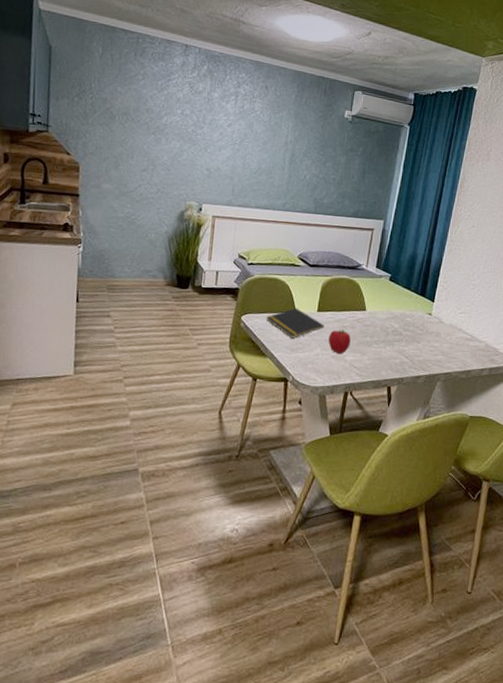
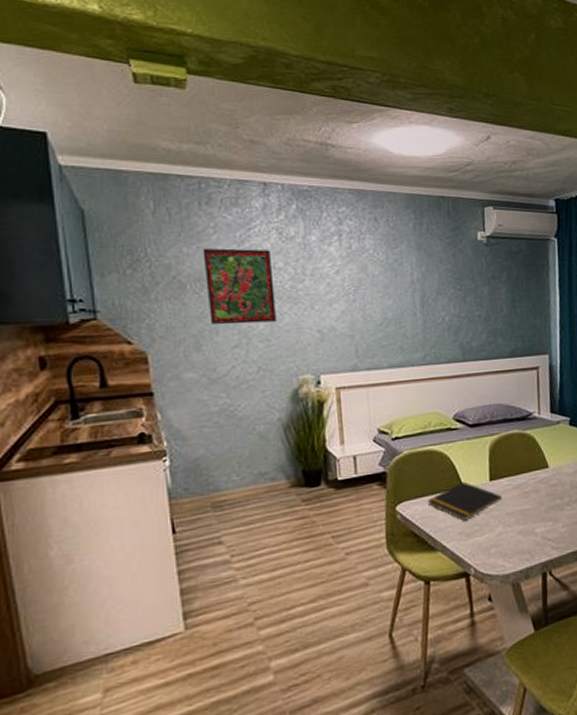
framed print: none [128,90,182,156] -> present [202,248,277,325]
fruit: present [328,329,351,355] -> none [510,496,538,529]

